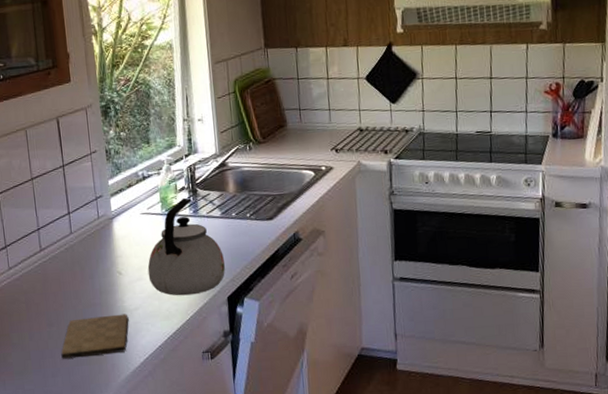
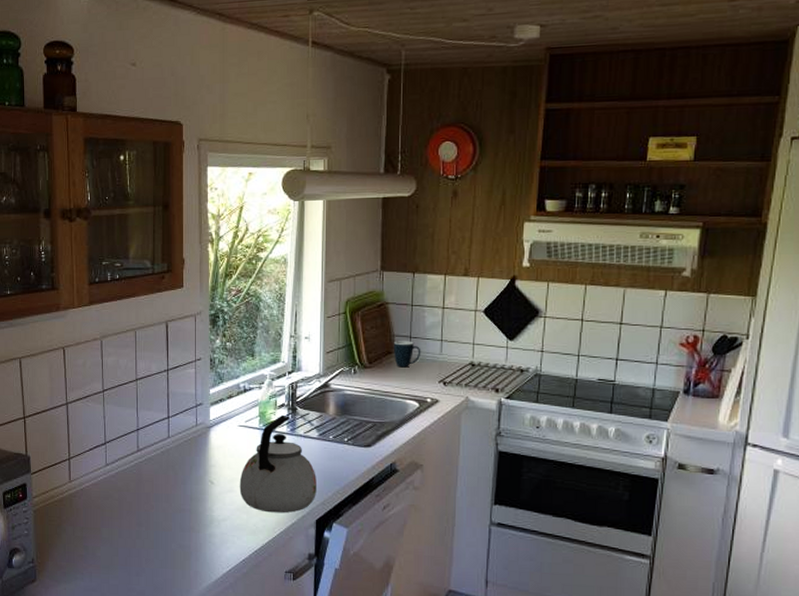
cutting board: present [61,313,129,359] -> none [147,522,216,561]
mug: none [284,113,312,140] -> present [393,341,421,368]

